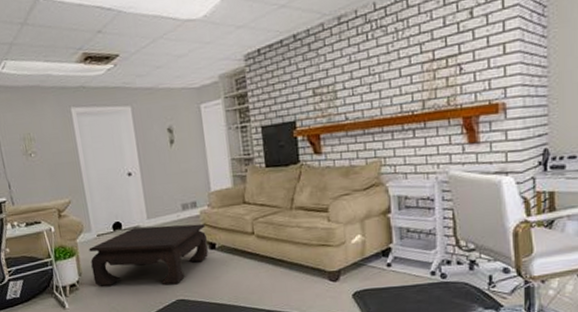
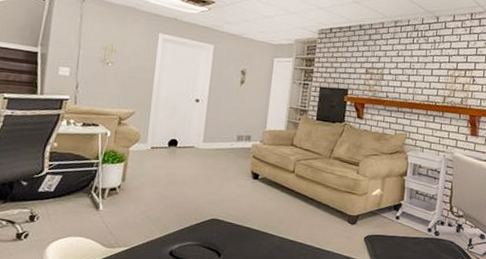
coffee table: present [89,223,208,286] -> none [136,147,254,205]

